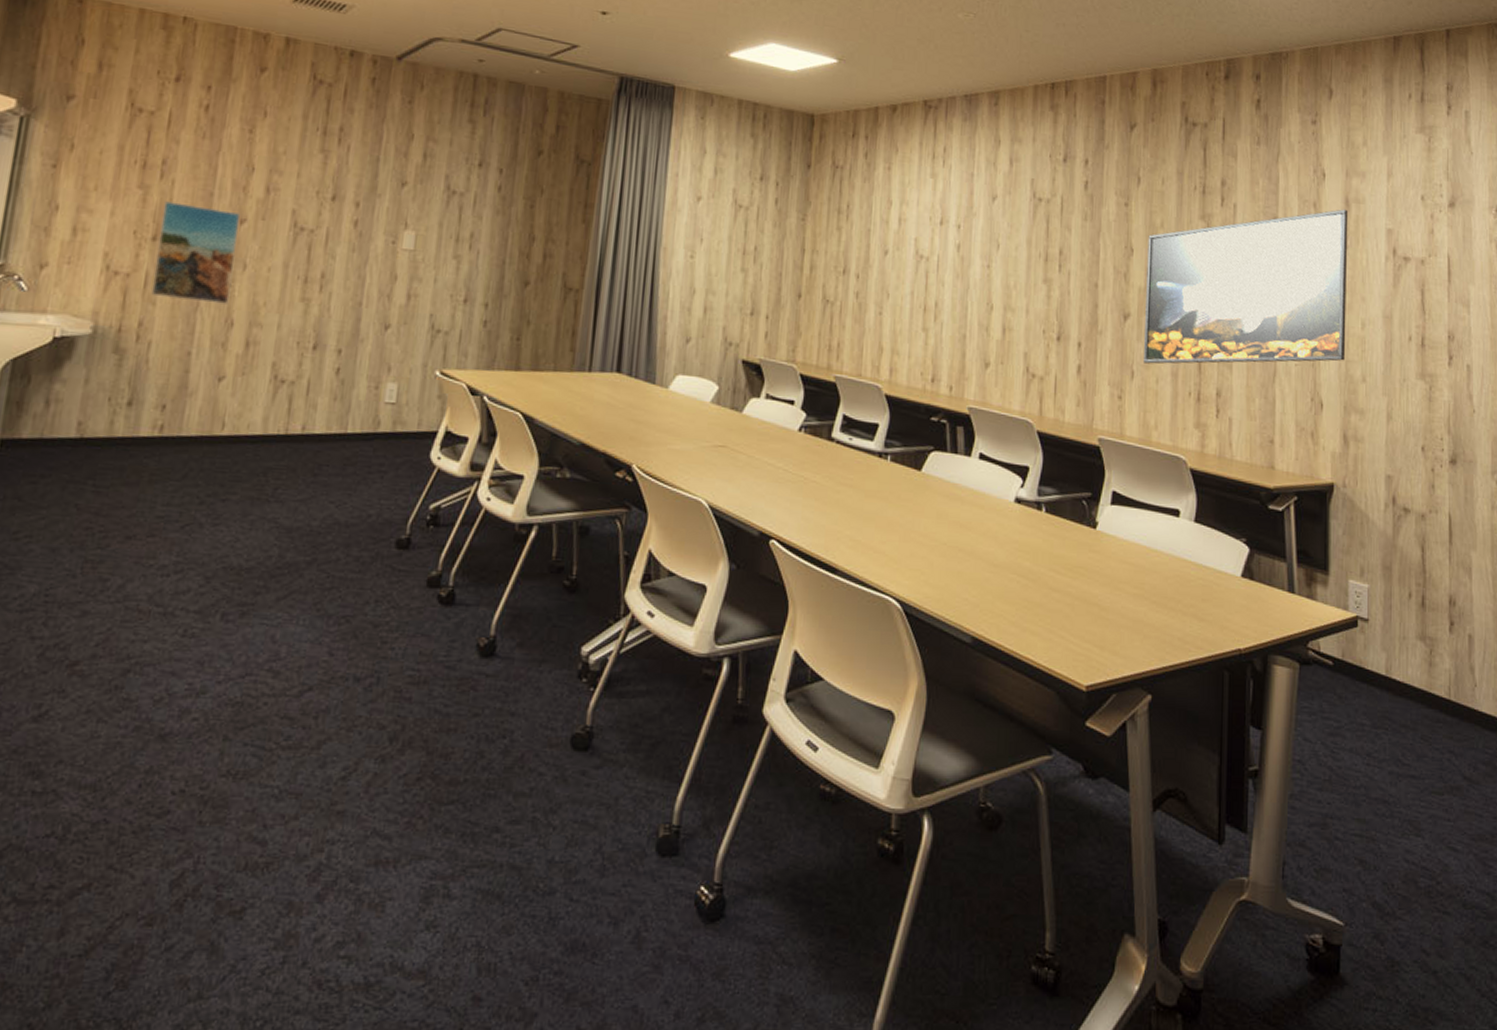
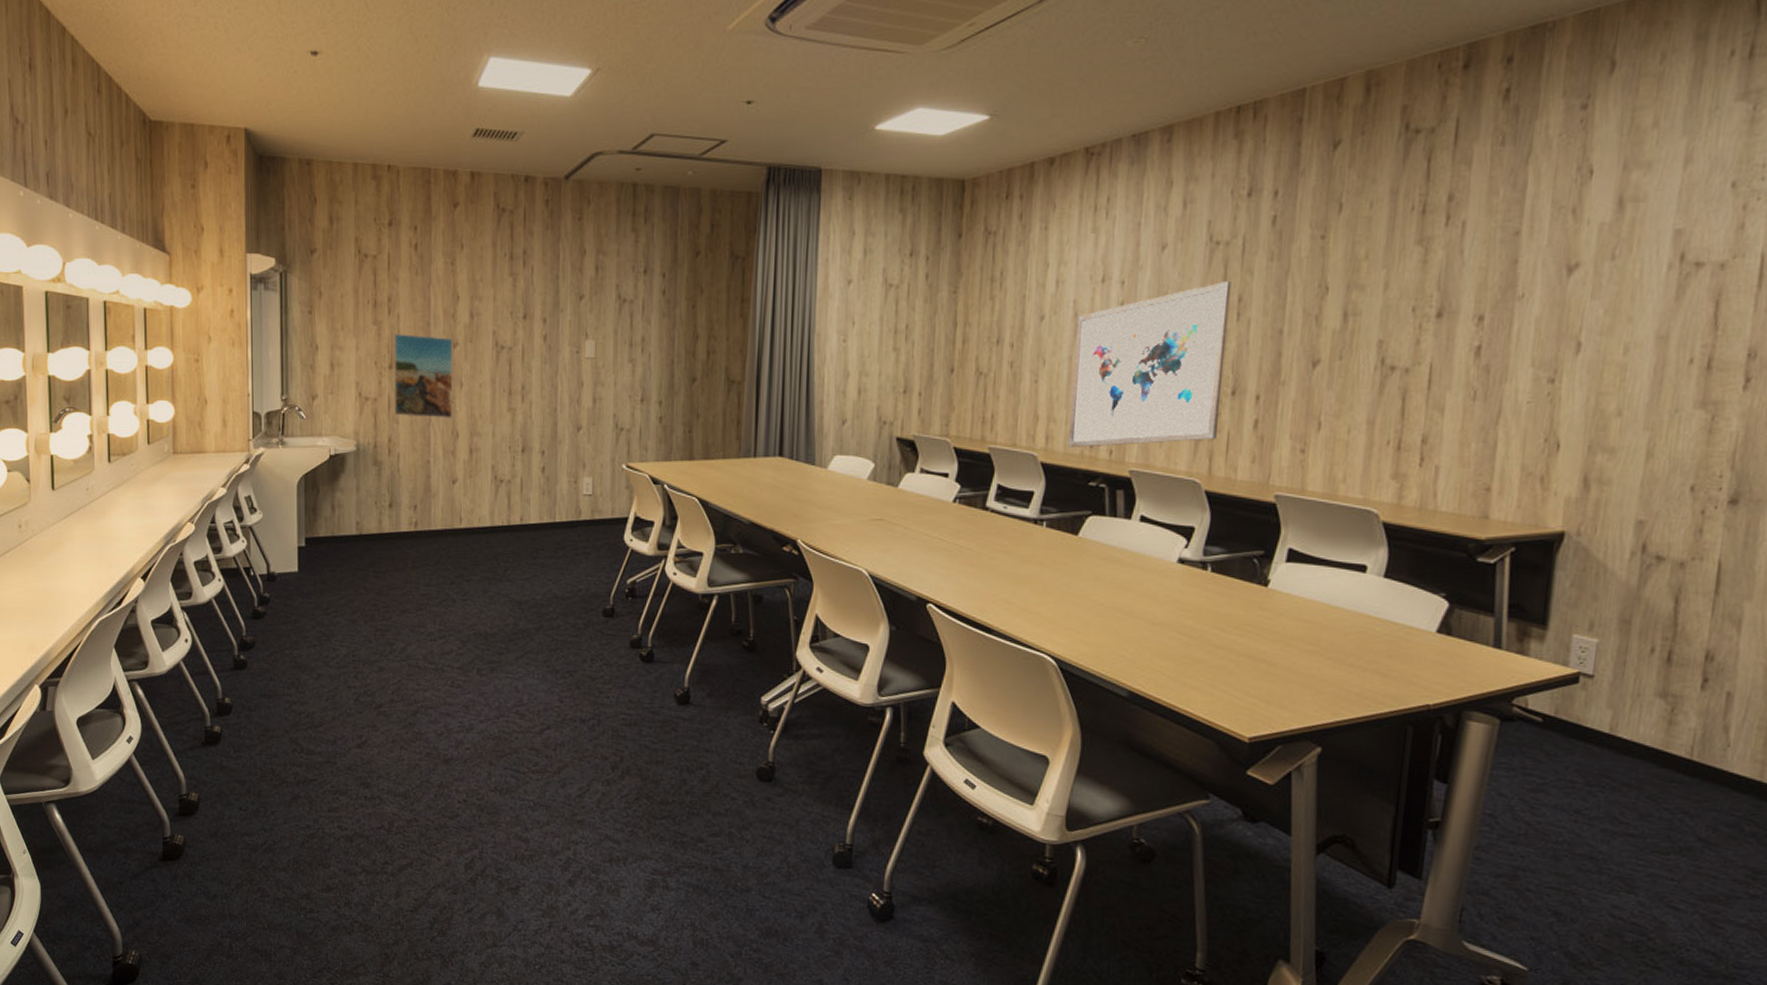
wall art: none [911,234,1053,382] -> present [1068,280,1231,447]
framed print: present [1142,209,1348,364] -> none [1332,211,1622,413]

